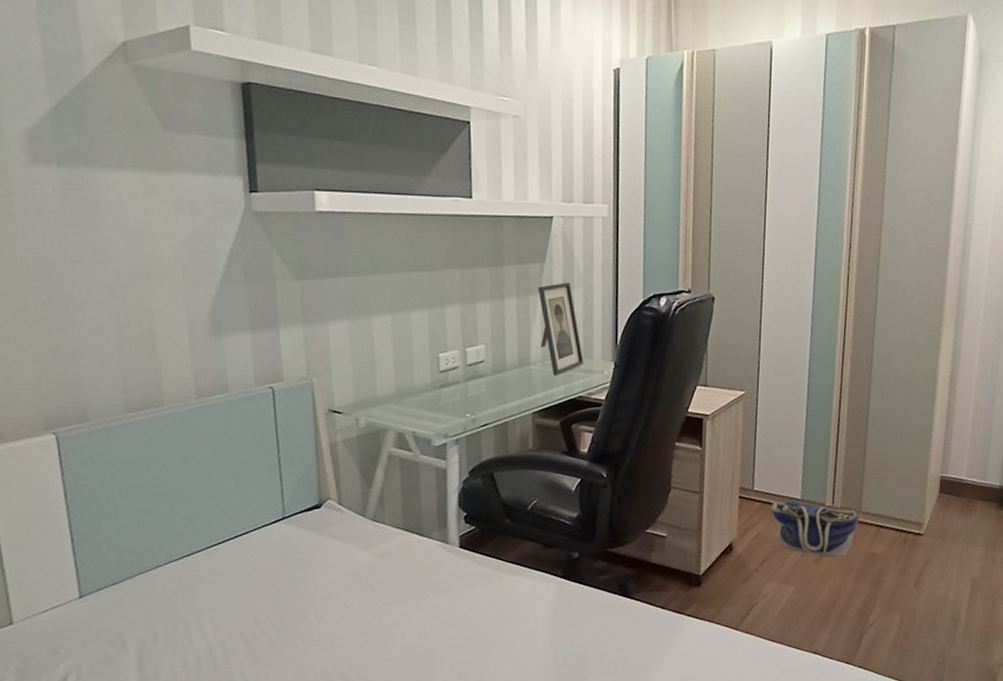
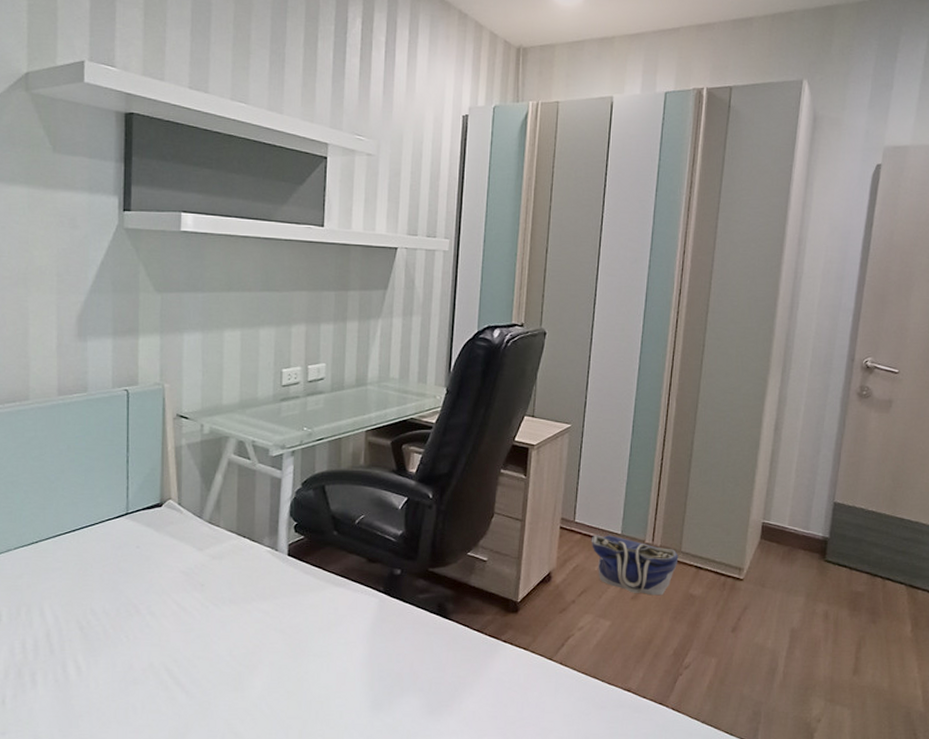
picture frame: present [538,282,584,376] -> none [377,309,418,398]

